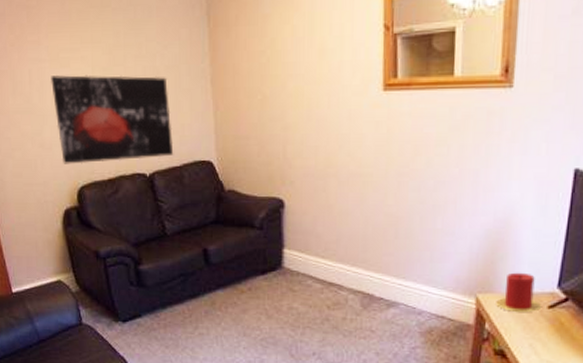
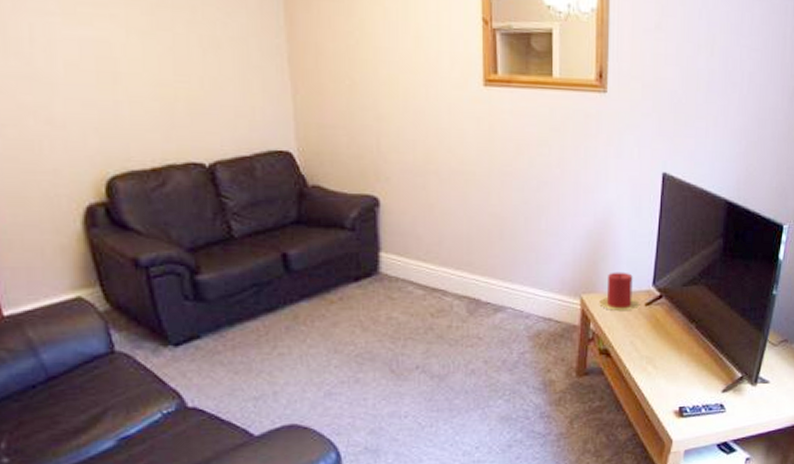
wall art: present [51,75,174,164] -> none [64,34,242,149]

